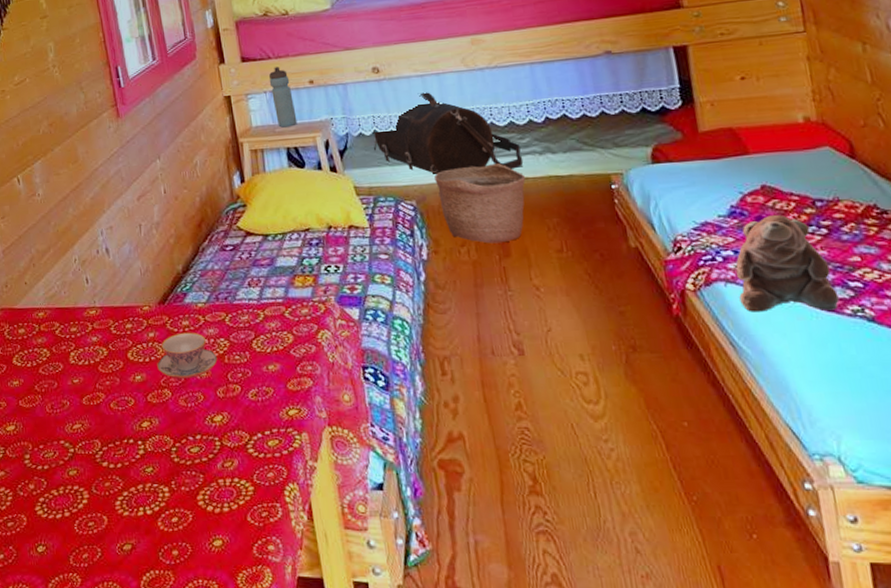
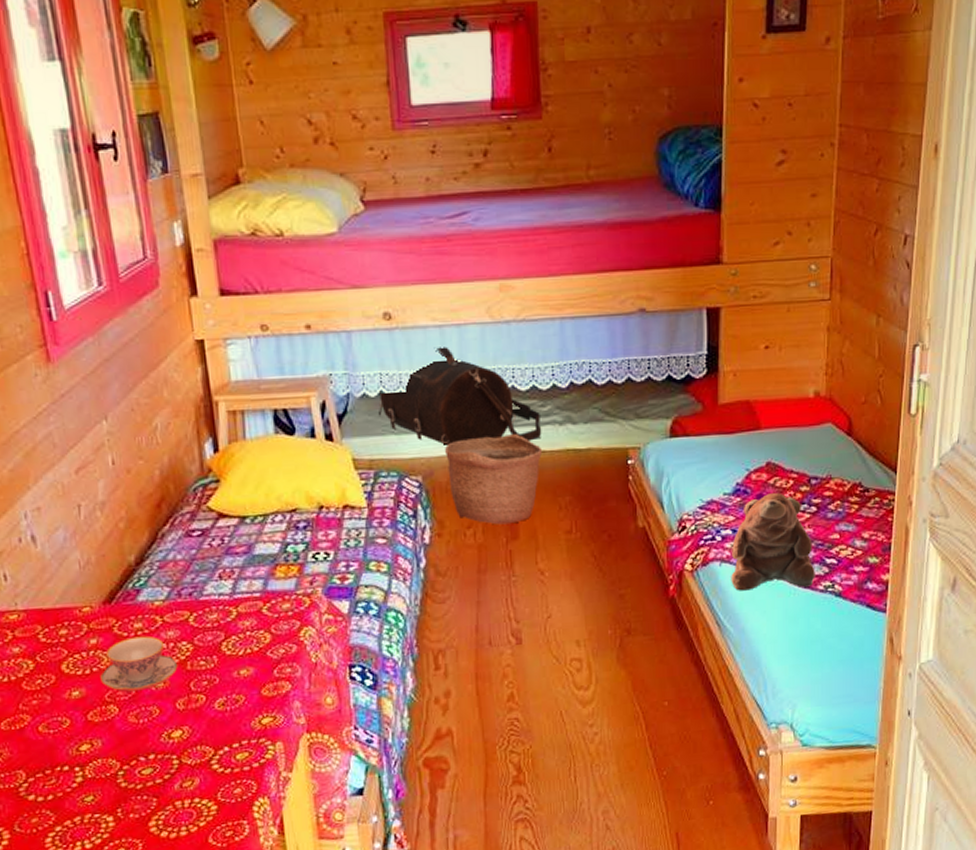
water bottle: present [269,67,298,128] -> none [255,305,288,384]

